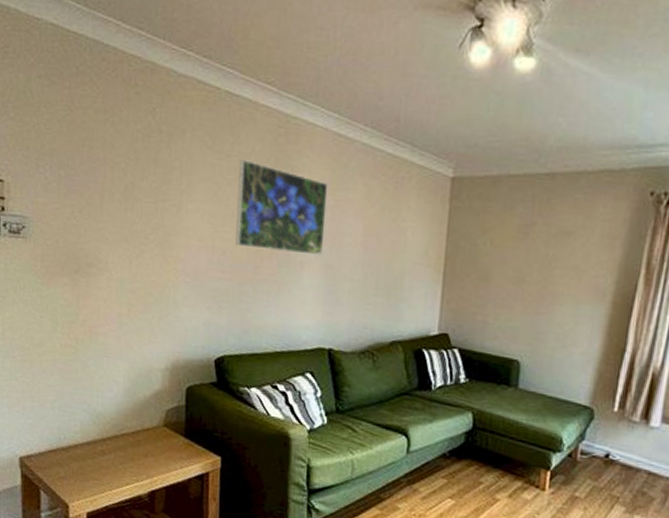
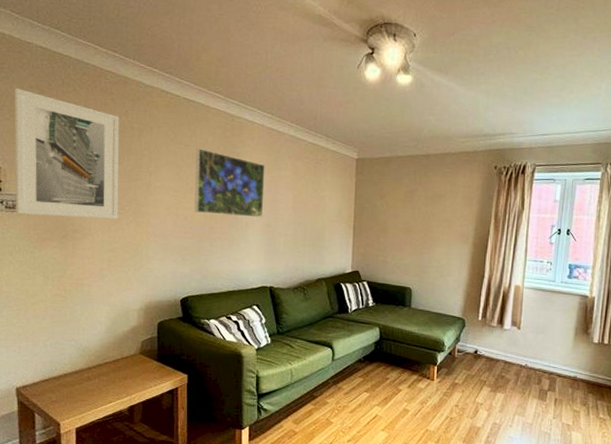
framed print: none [19,77,145,251] -> present [14,87,120,219]

